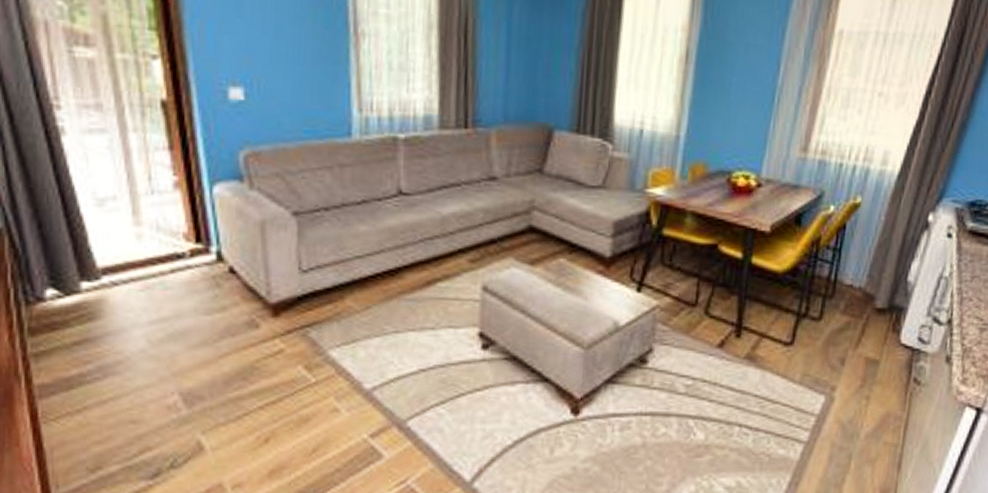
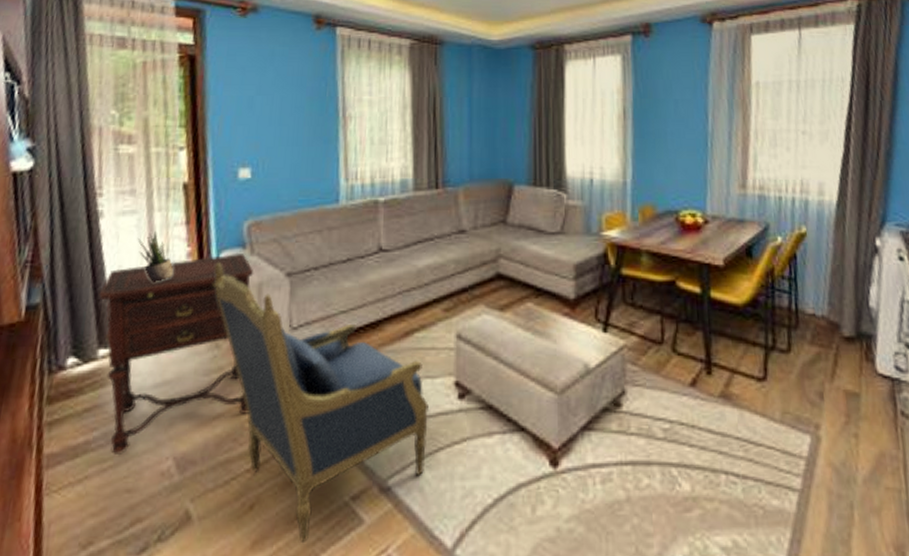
side table: none [73,186,258,389] -> present [99,252,254,456]
potted plant: none [111,154,160,213] -> present [137,230,174,282]
armchair: none [208,195,451,474] -> present [214,262,429,544]

